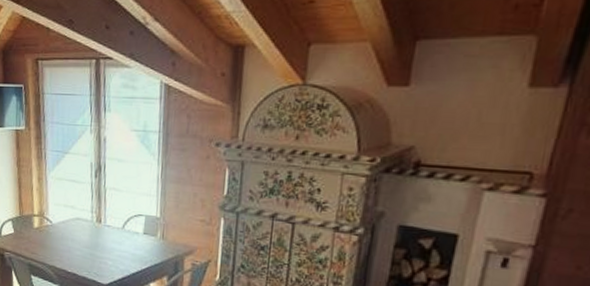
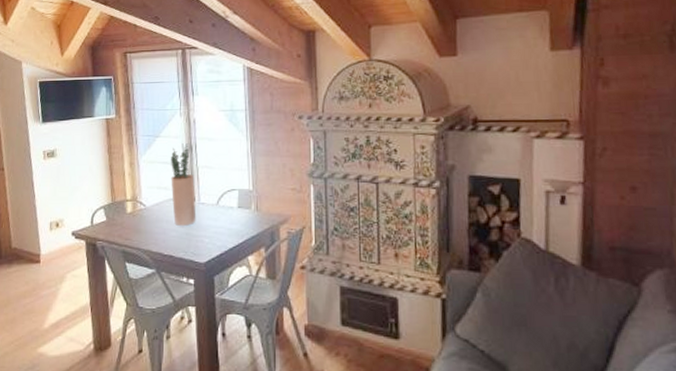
vase: none [77,163,102,248] -> present [170,143,196,227]

